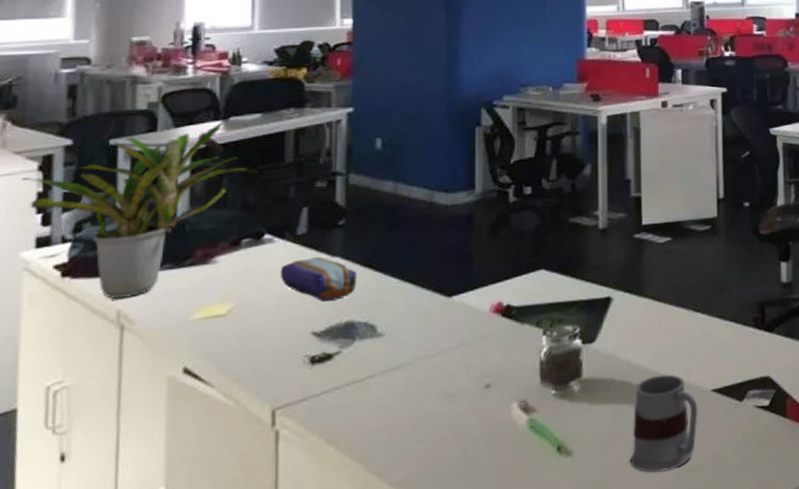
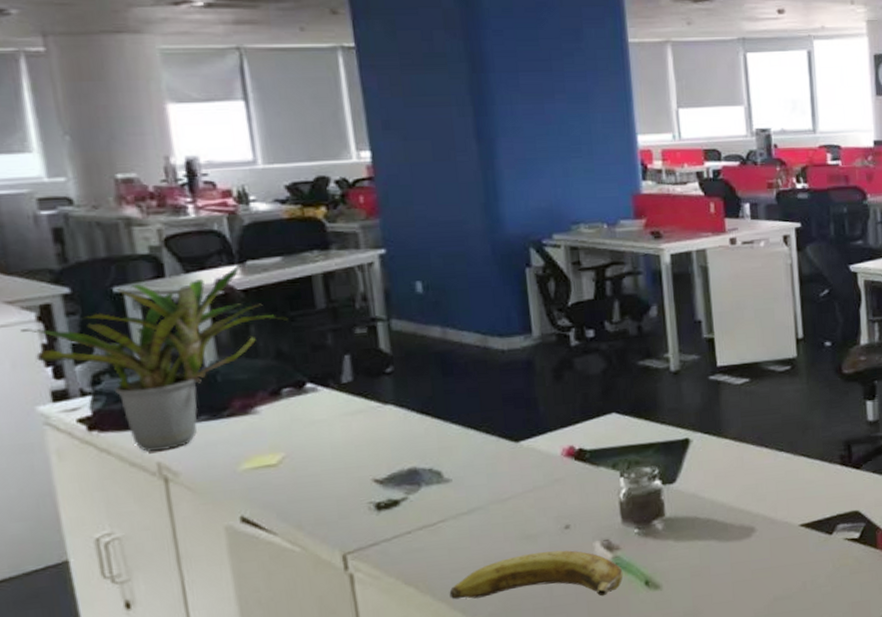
pencil case: present [281,256,358,302] -> none [330,404,415,449]
banana: none [367,411,537,462] -> present [449,550,624,600]
mug: present [629,374,698,473] -> none [720,511,788,602]

